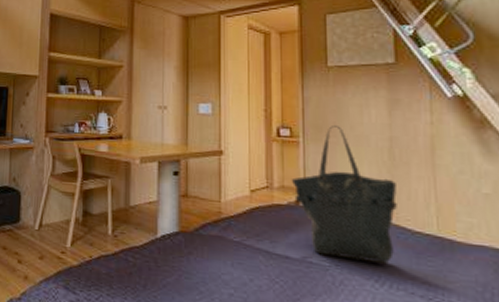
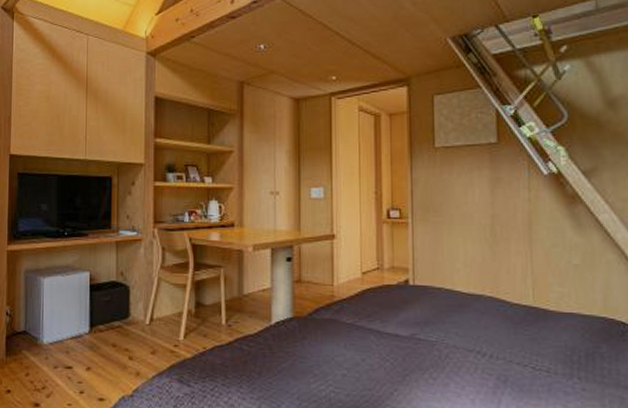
tote bag: present [291,126,397,265] -> none [400,206,498,336]

